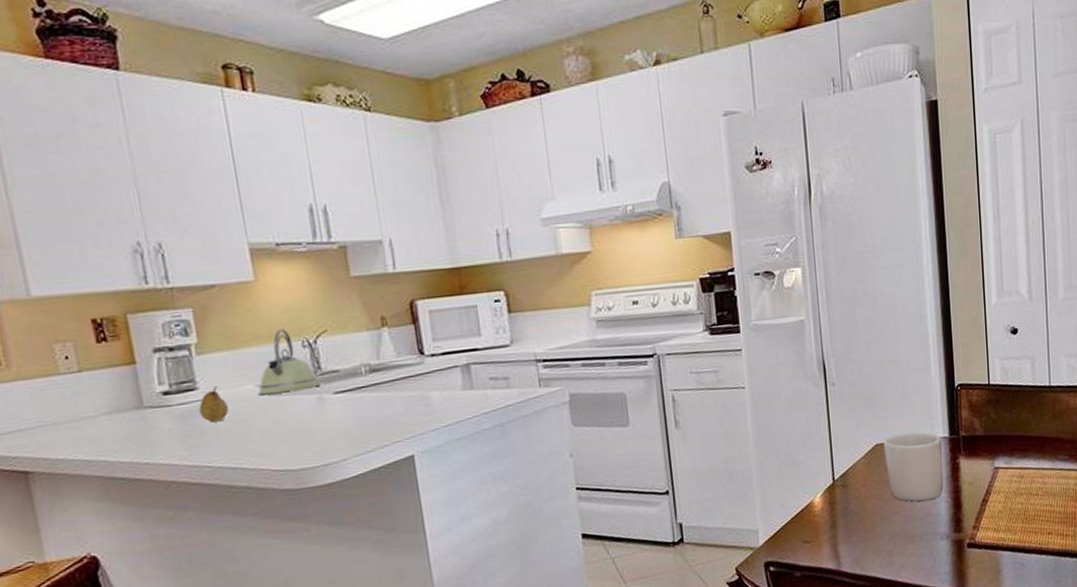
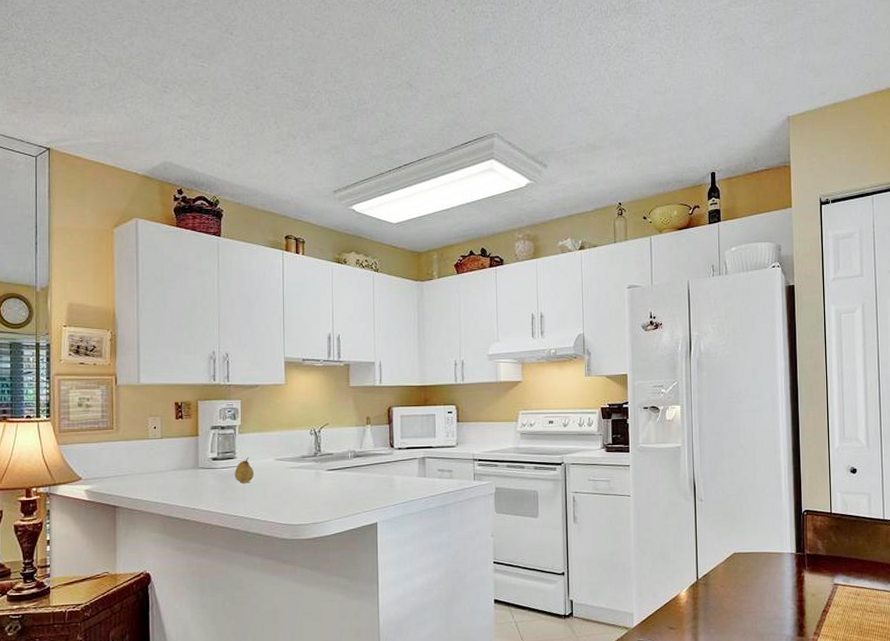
kettle: present [257,328,320,396] -> none [275,420,319,467]
mug: present [883,432,943,502] -> none [740,546,790,606]

